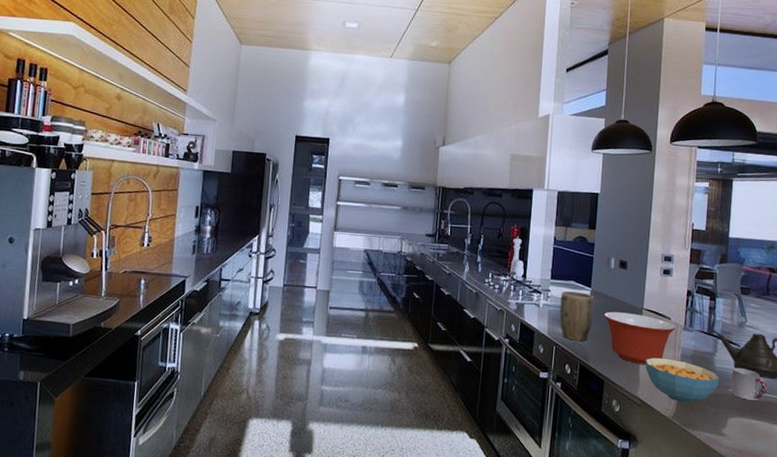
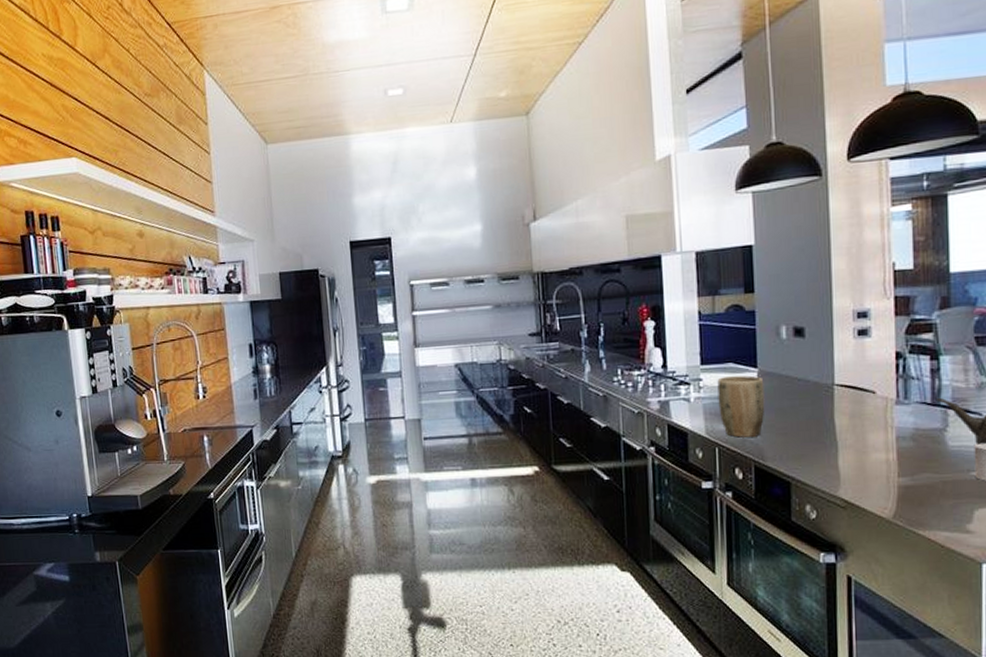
mixing bowl: present [603,311,676,365] -> none [779,392,884,457]
cereal bowl: present [645,357,720,403] -> none [845,443,956,497]

